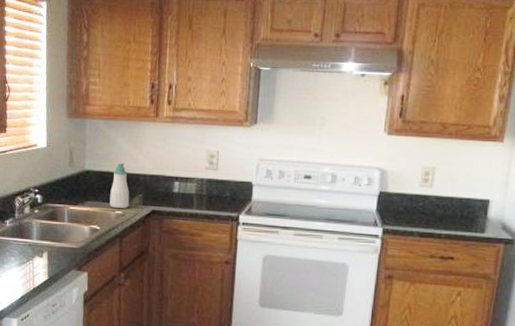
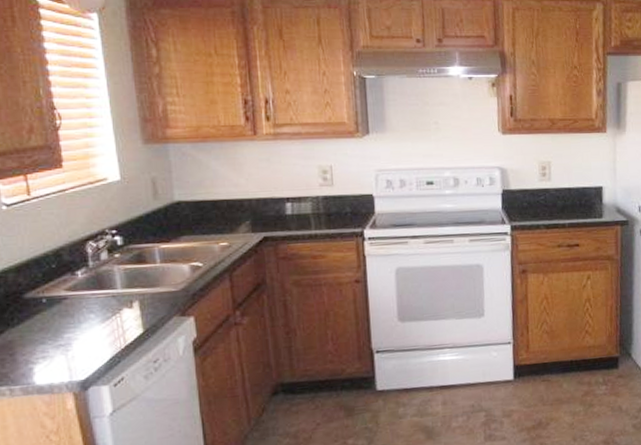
soap bottle: present [109,163,130,209] -> none [210,189,236,241]

